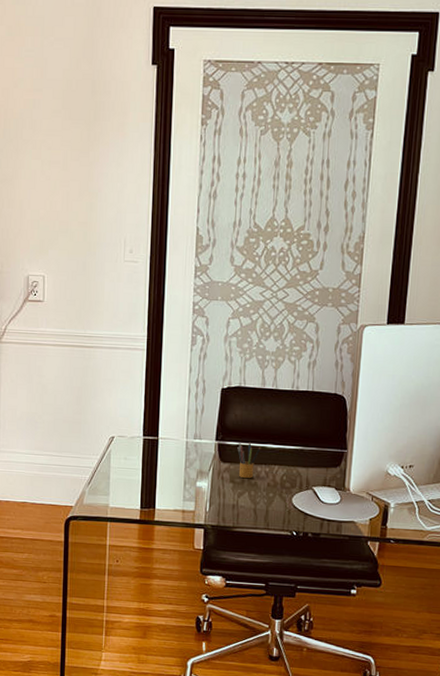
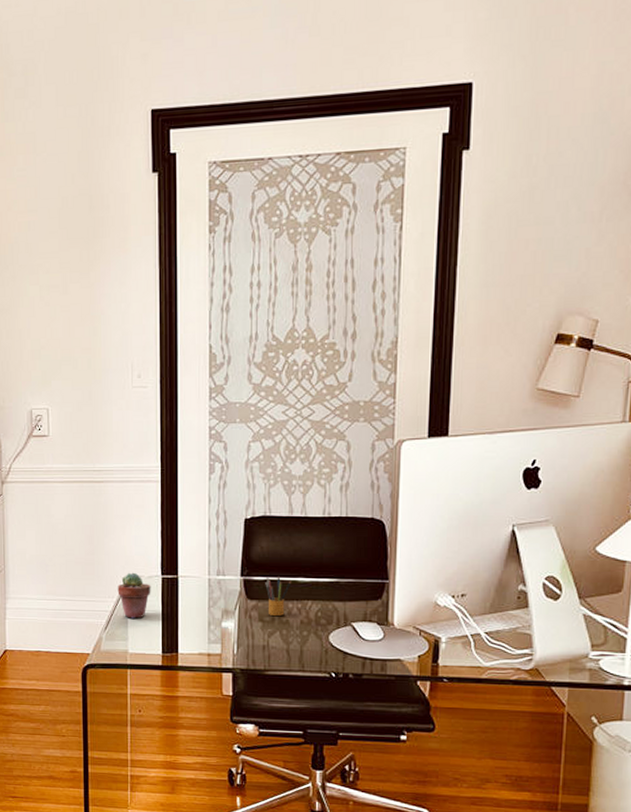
potted succulent: none [101,432,133,476] -> present [117,572,151,619]

